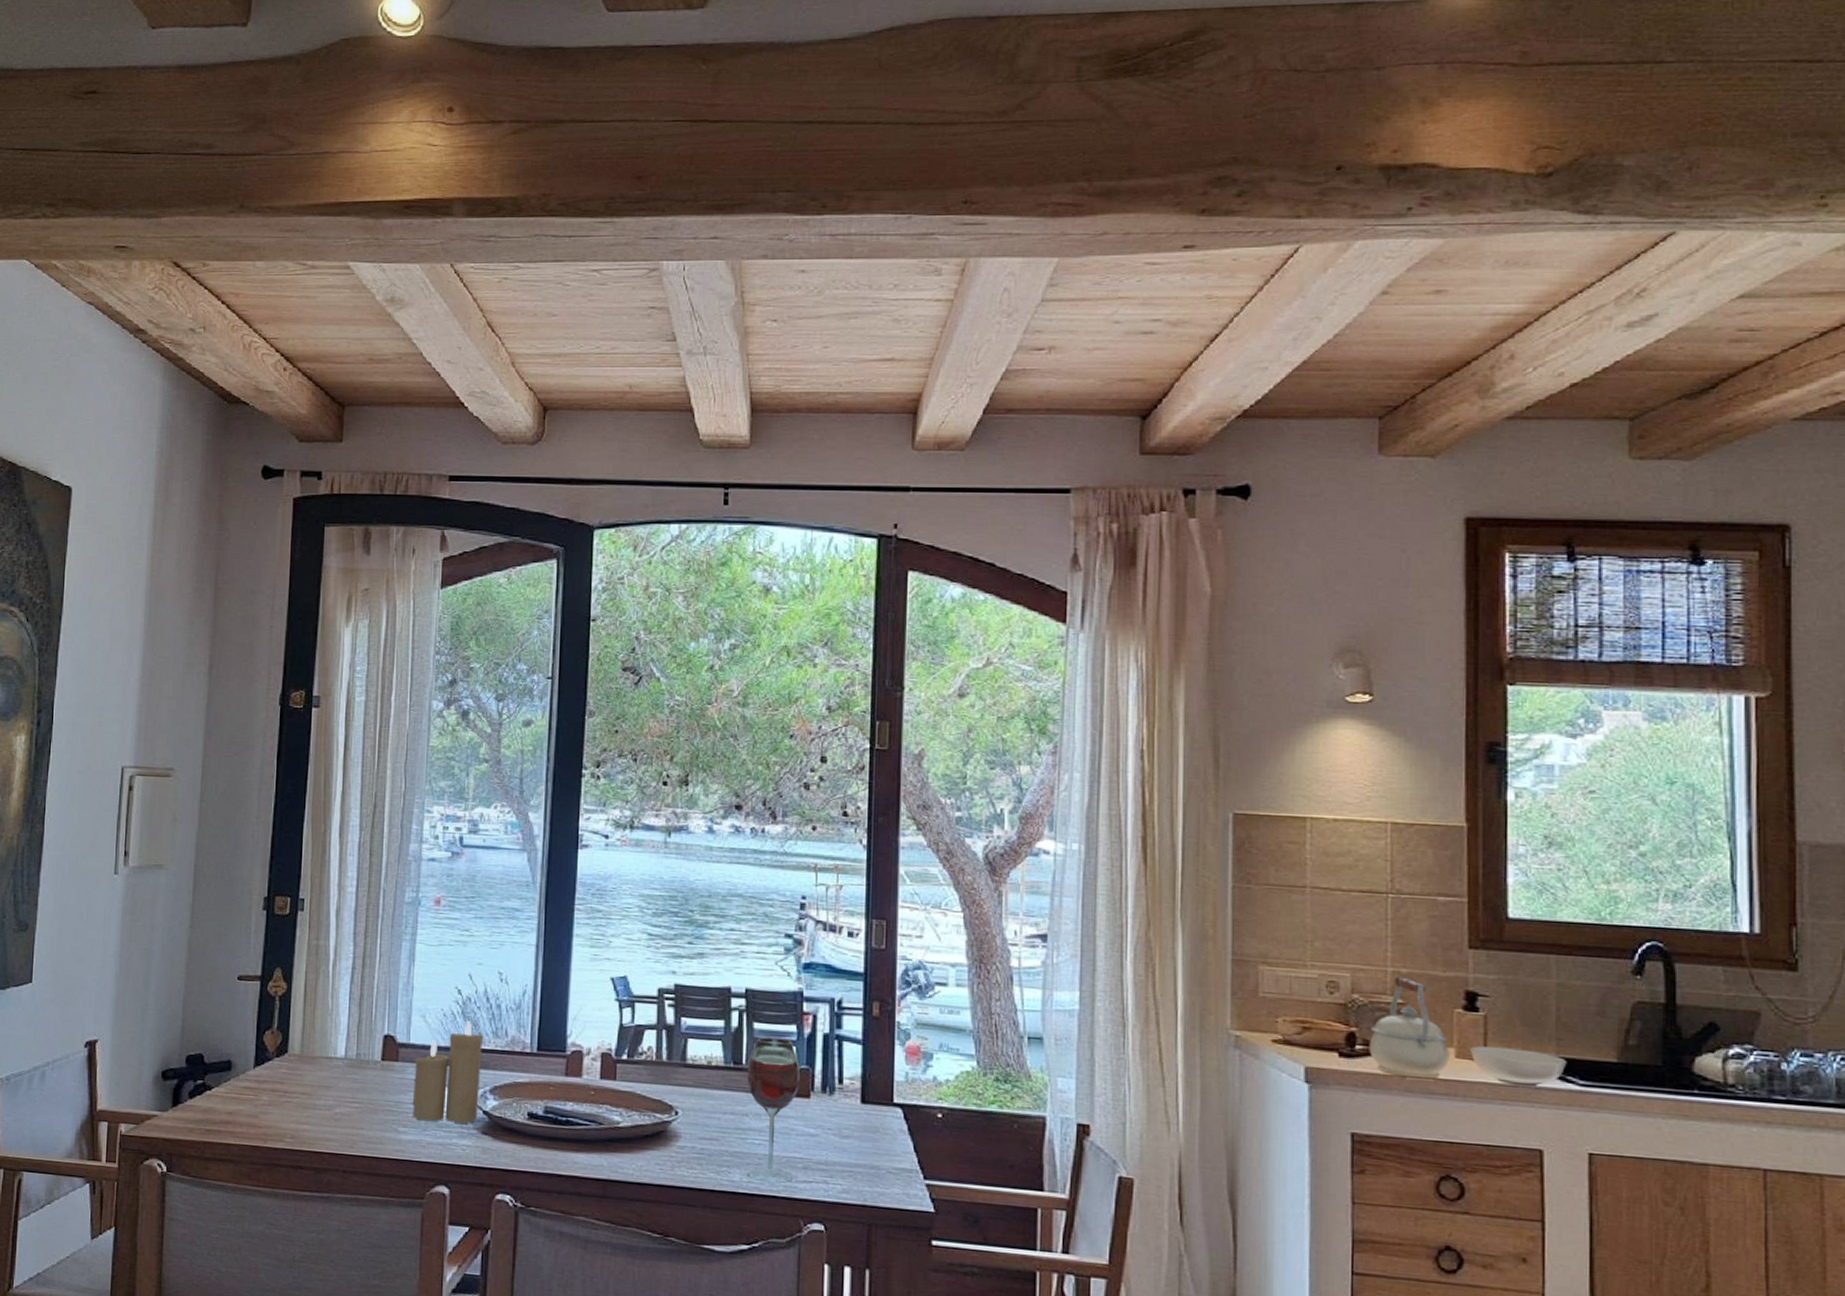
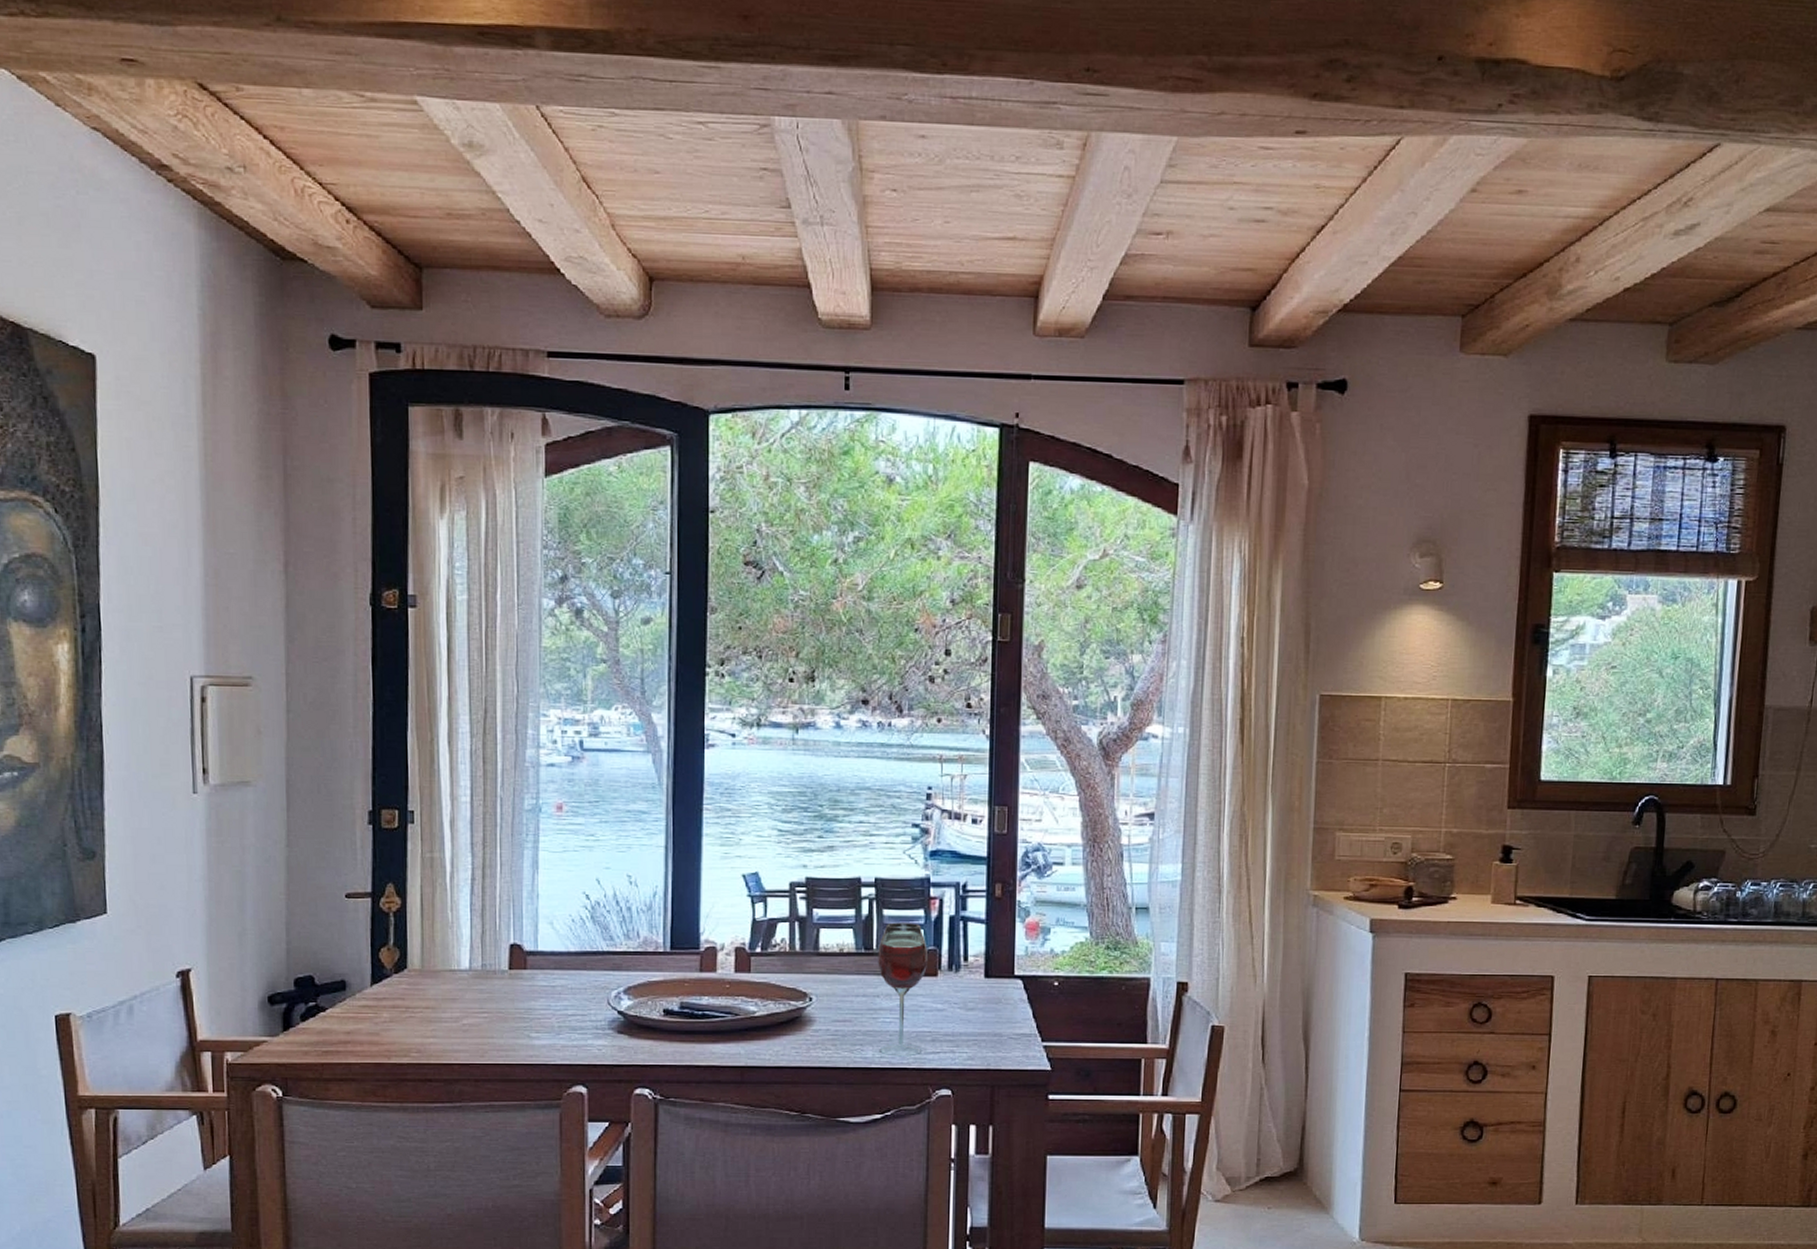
candle: present [412,1020,484,1124] -> none [544,924,615,1025]
kettle: present [1369,975,1450,1080] -> none [1423,835,1487,923]
bowl: present [1469,1046,1567,1087] -> none [1502,892,1578,924]

